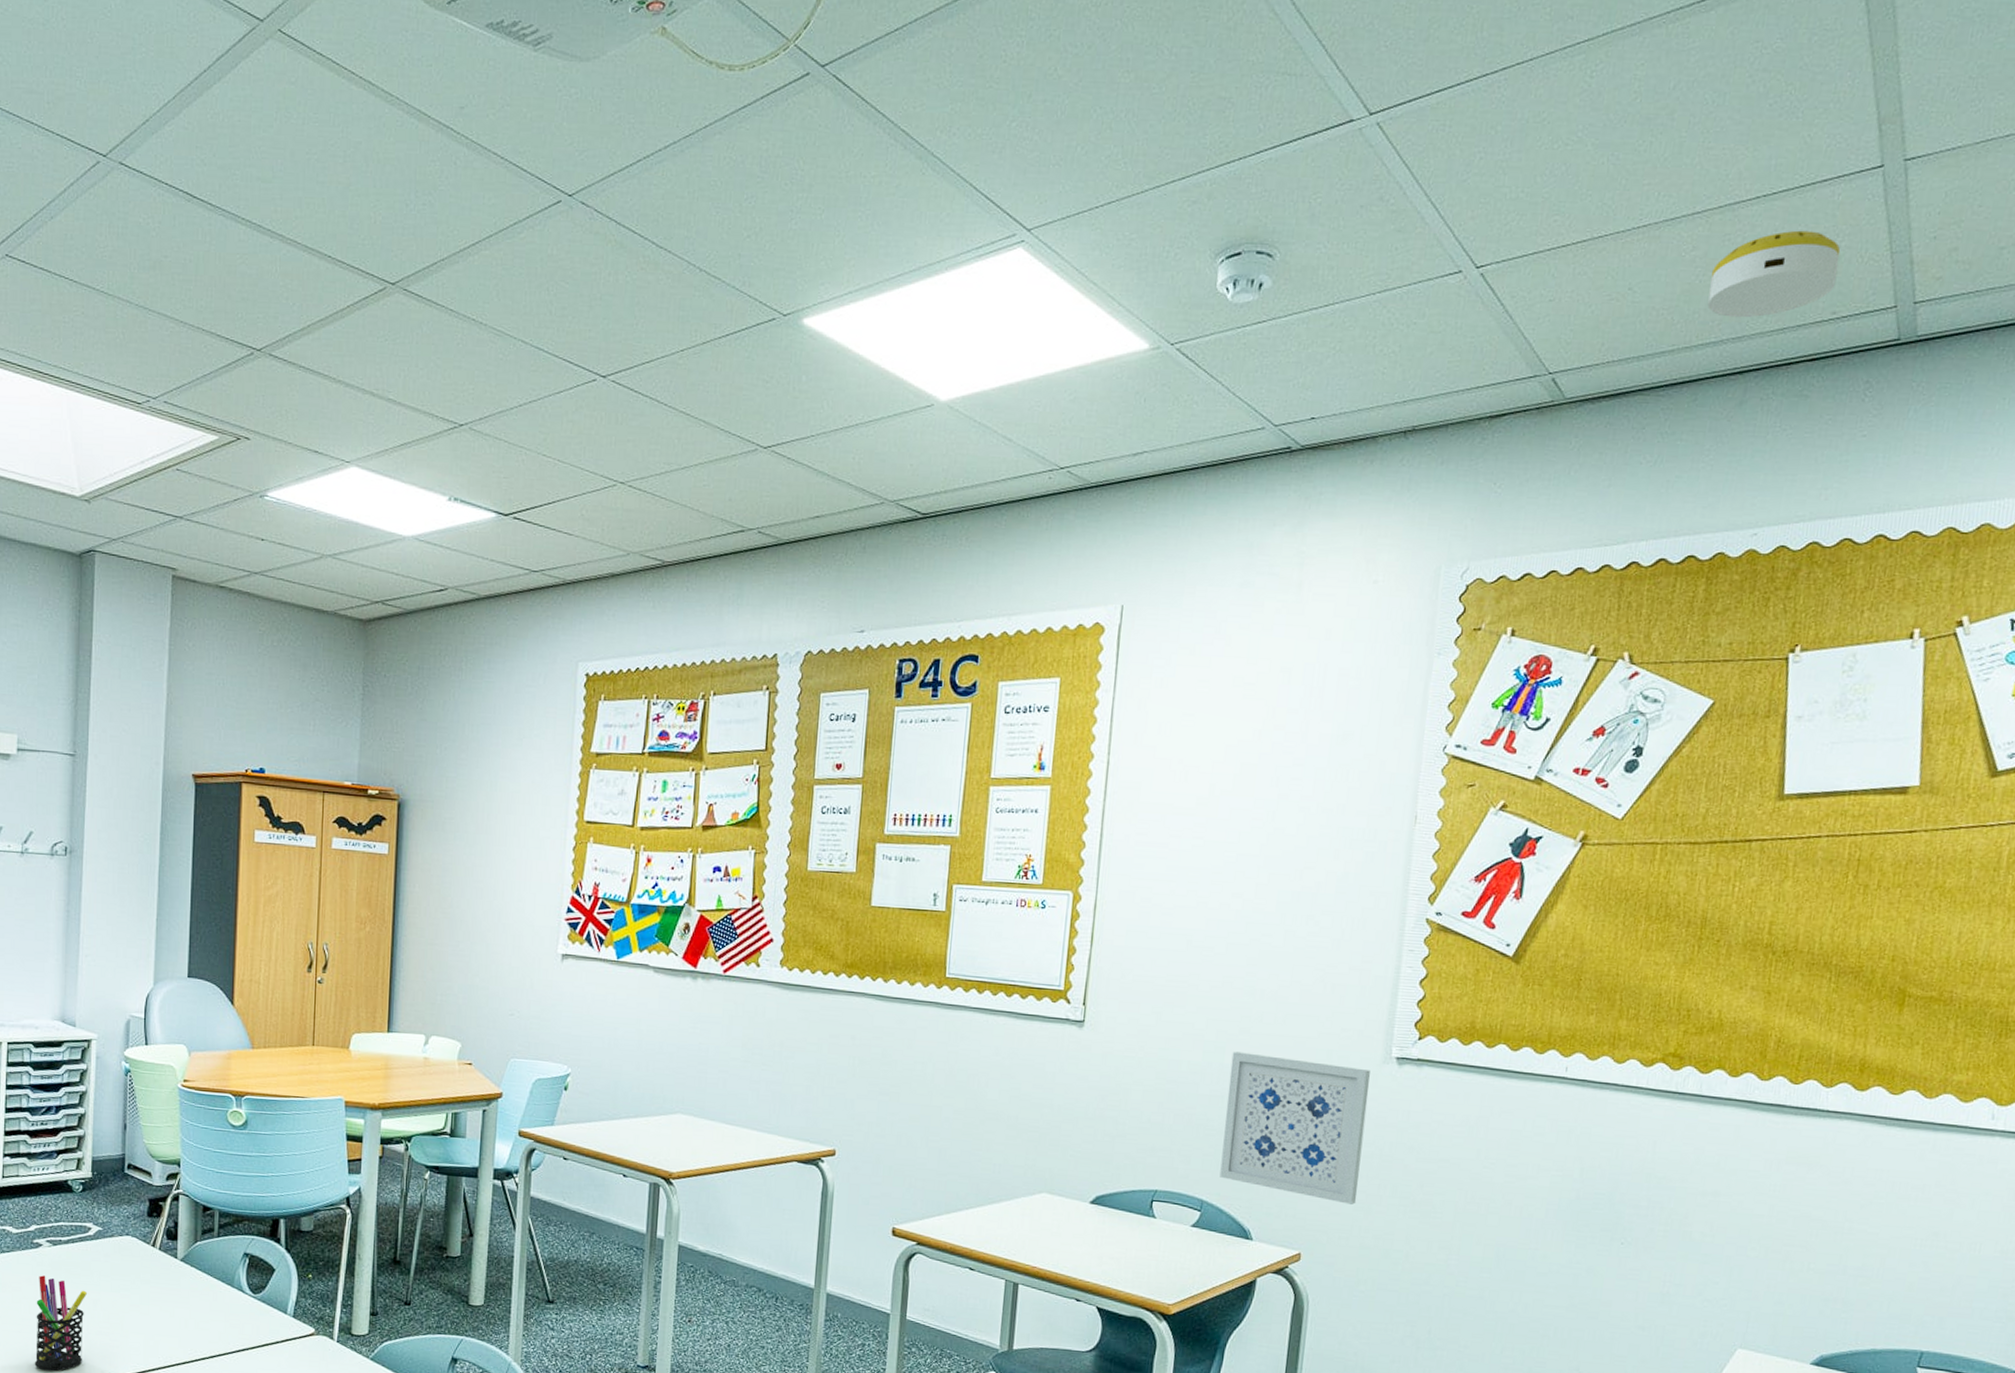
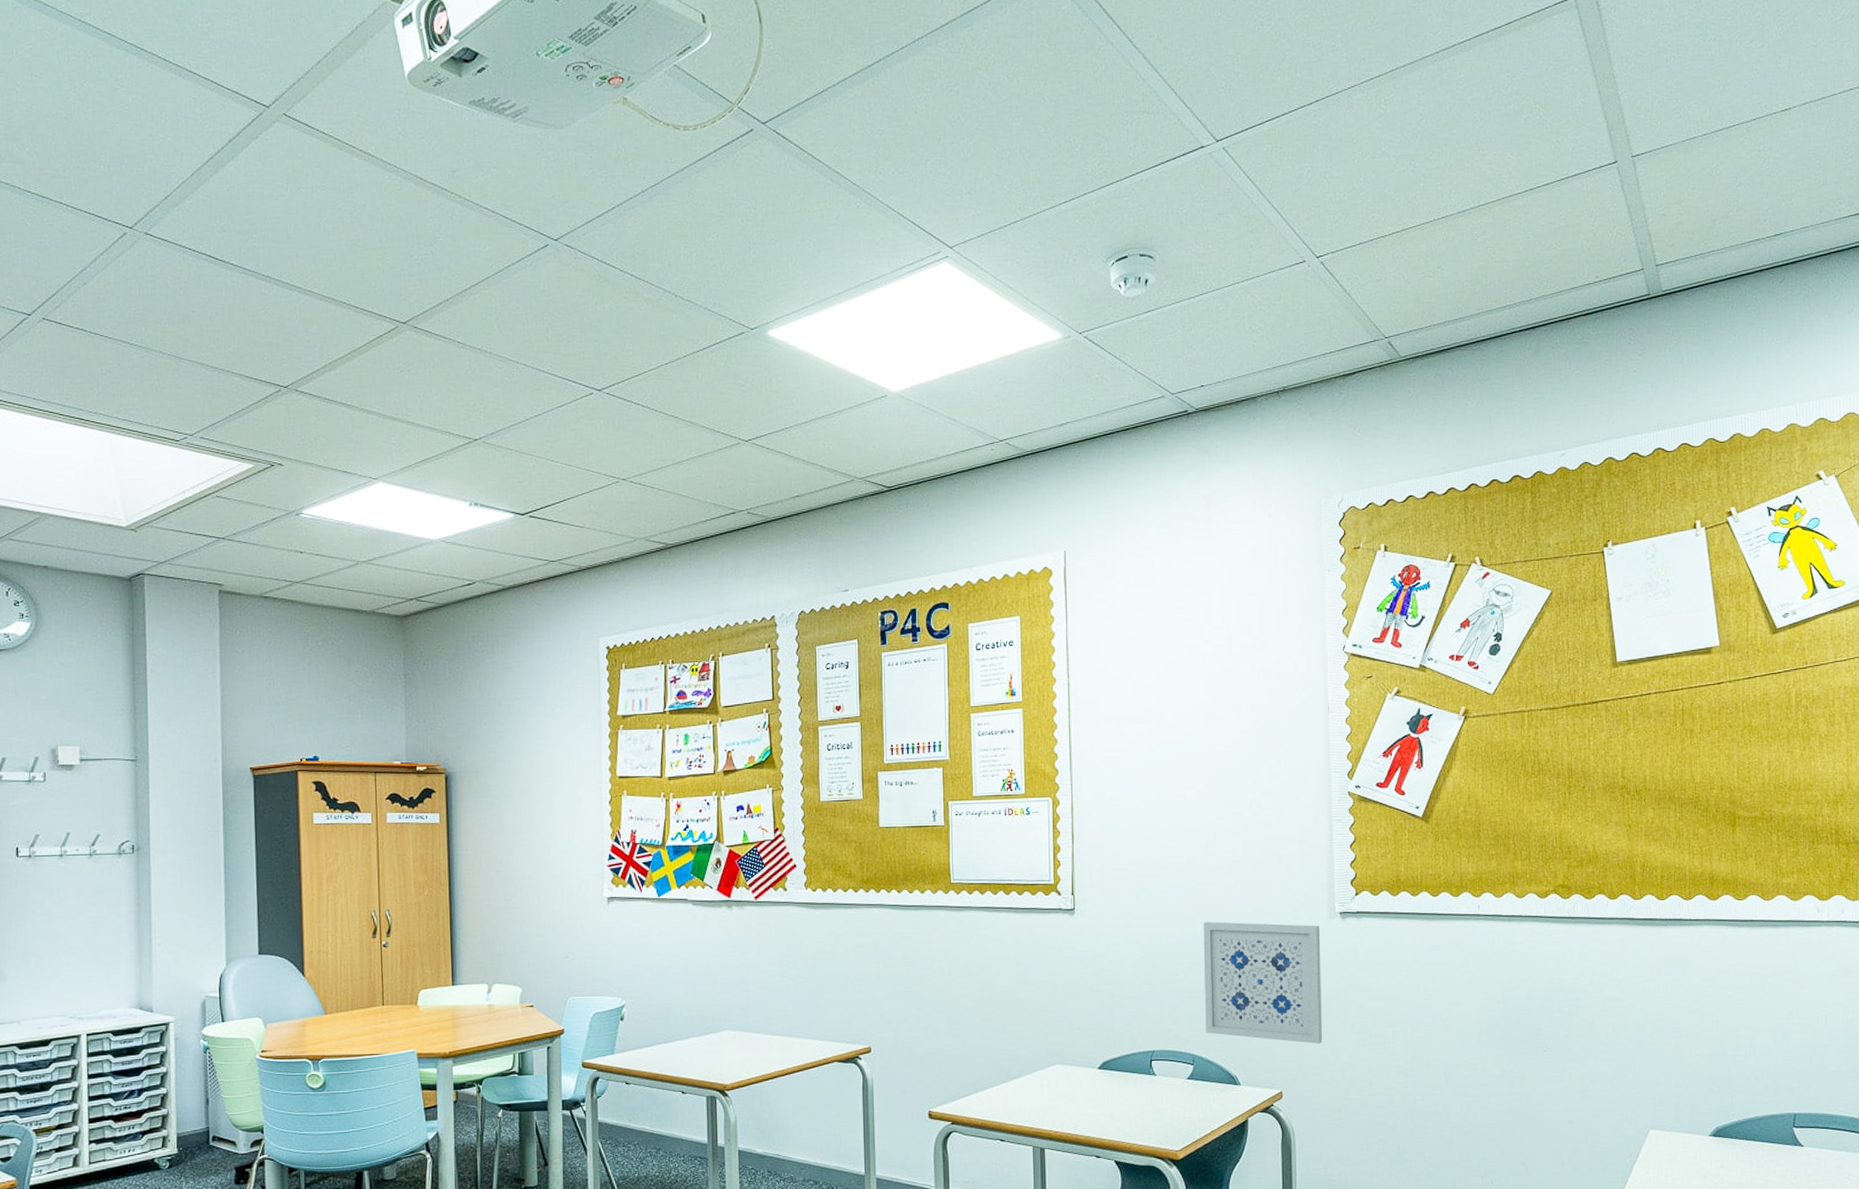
smoke detector: present [1707,230,1841,318] -> none [1500,214,1595,285]

